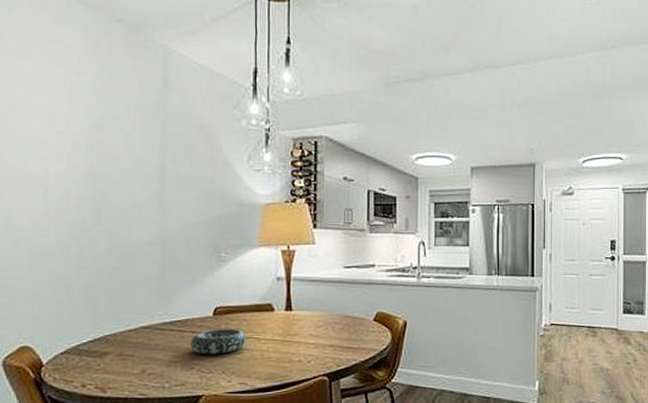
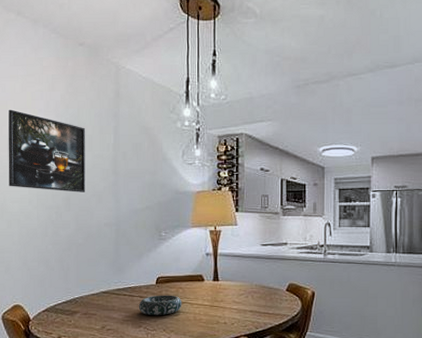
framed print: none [15,96,122,203] -> present [8,109,86,192]

